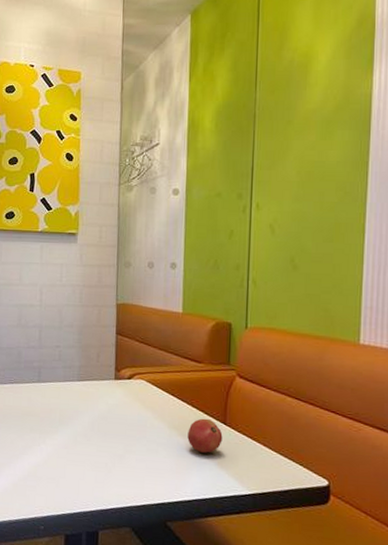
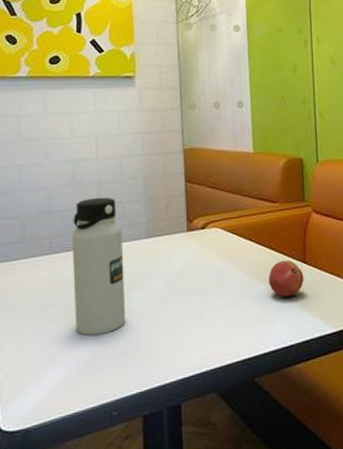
water bottle: none [14,339,58,459] -> present [72,197,126,336]

